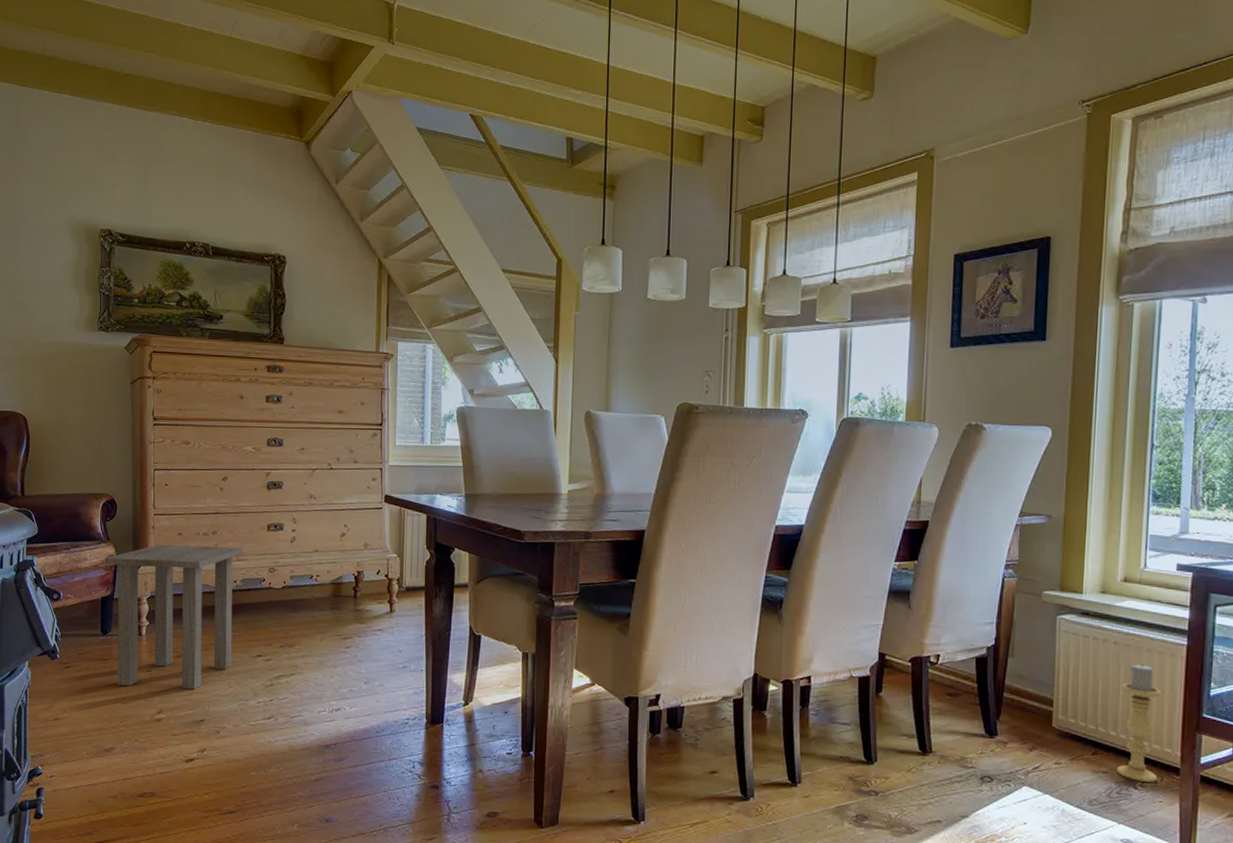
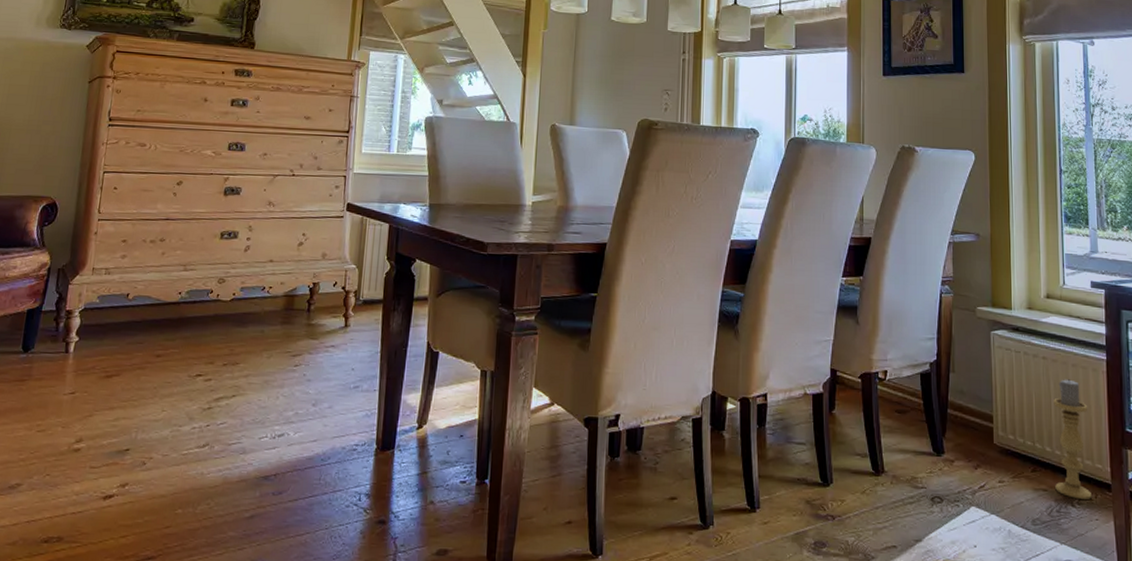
side table: present [105,545,244,690] -> none [34,252,193,415]

